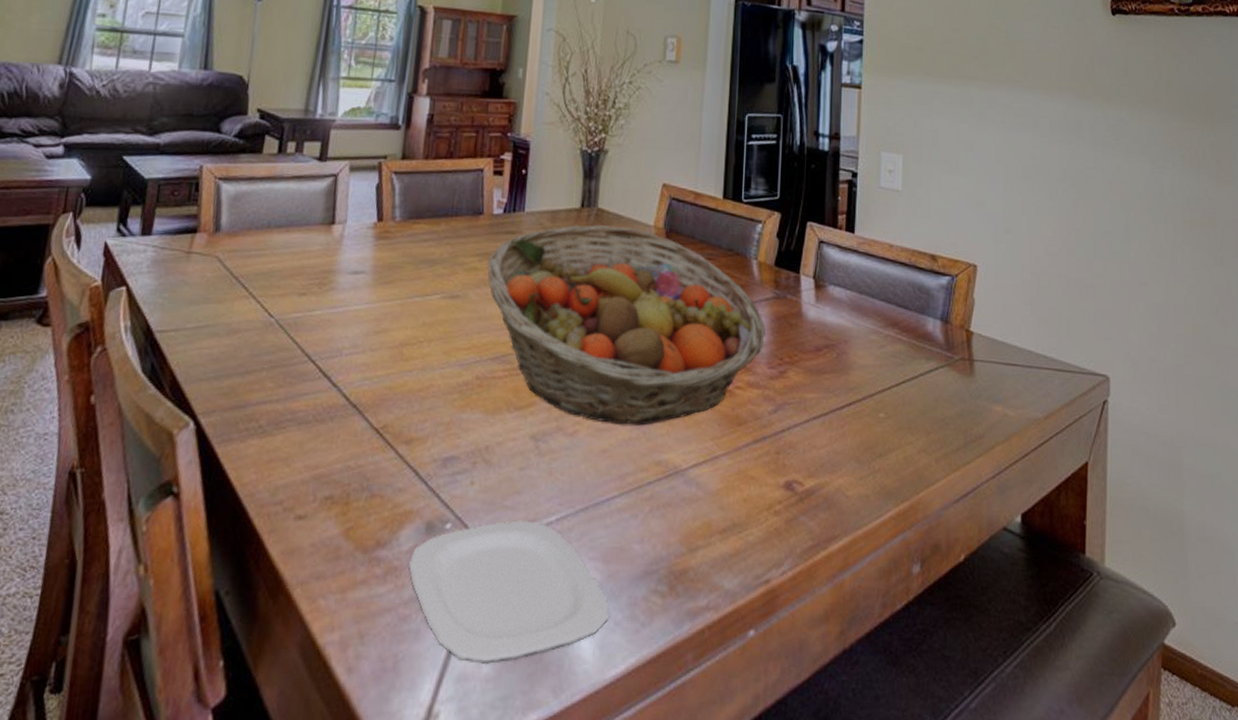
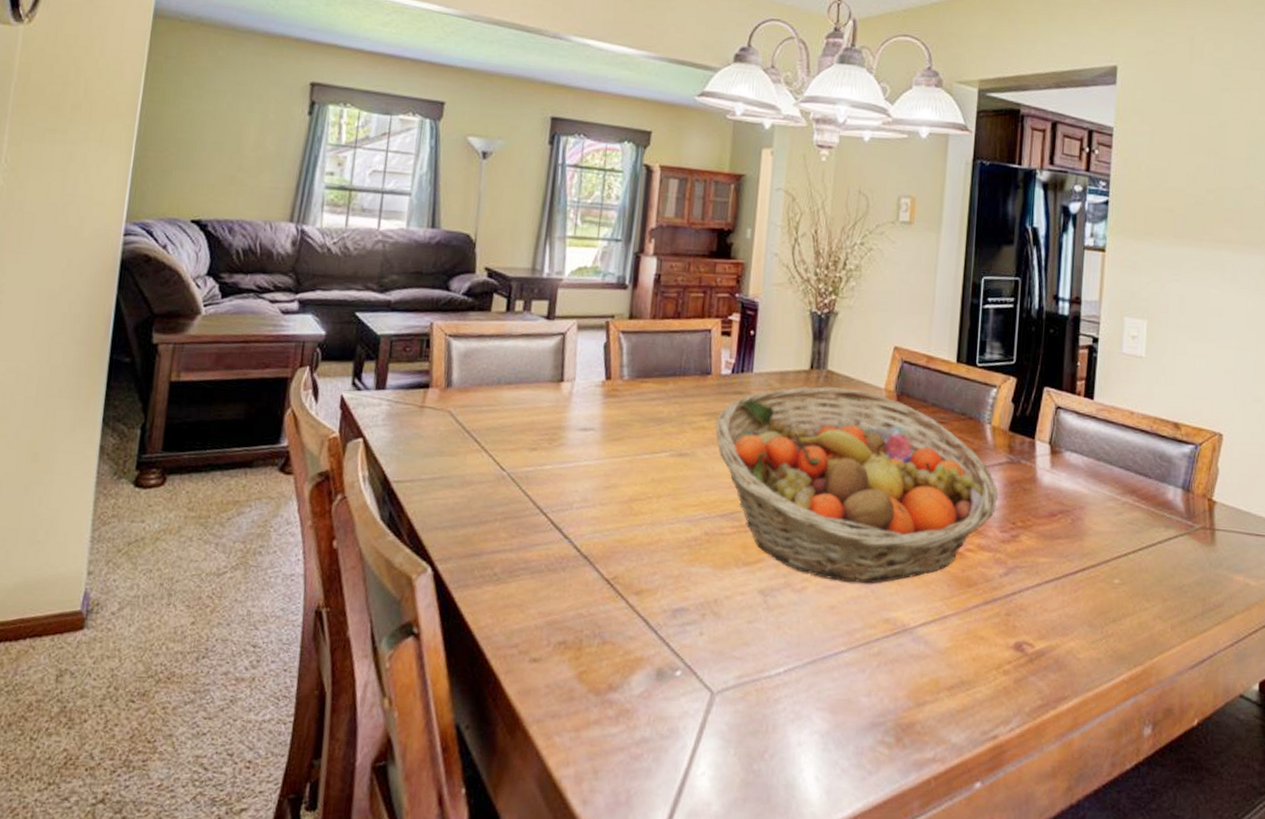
plate: present [409,520,609,664] -> none [640,670,836,803]

